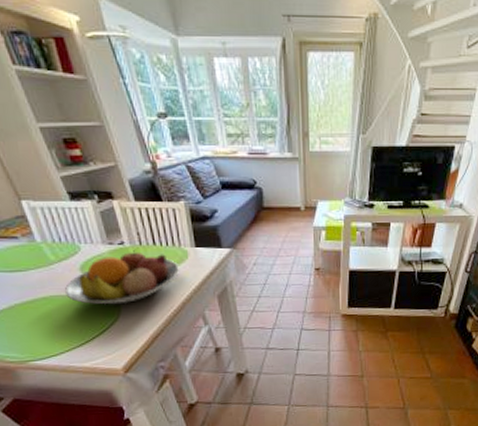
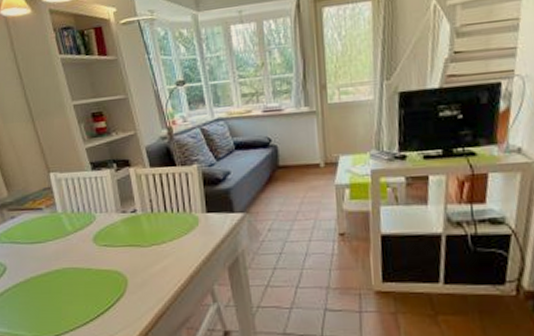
fruit bowl: present [65,249,180,305] -> none [77,217,190,278]

